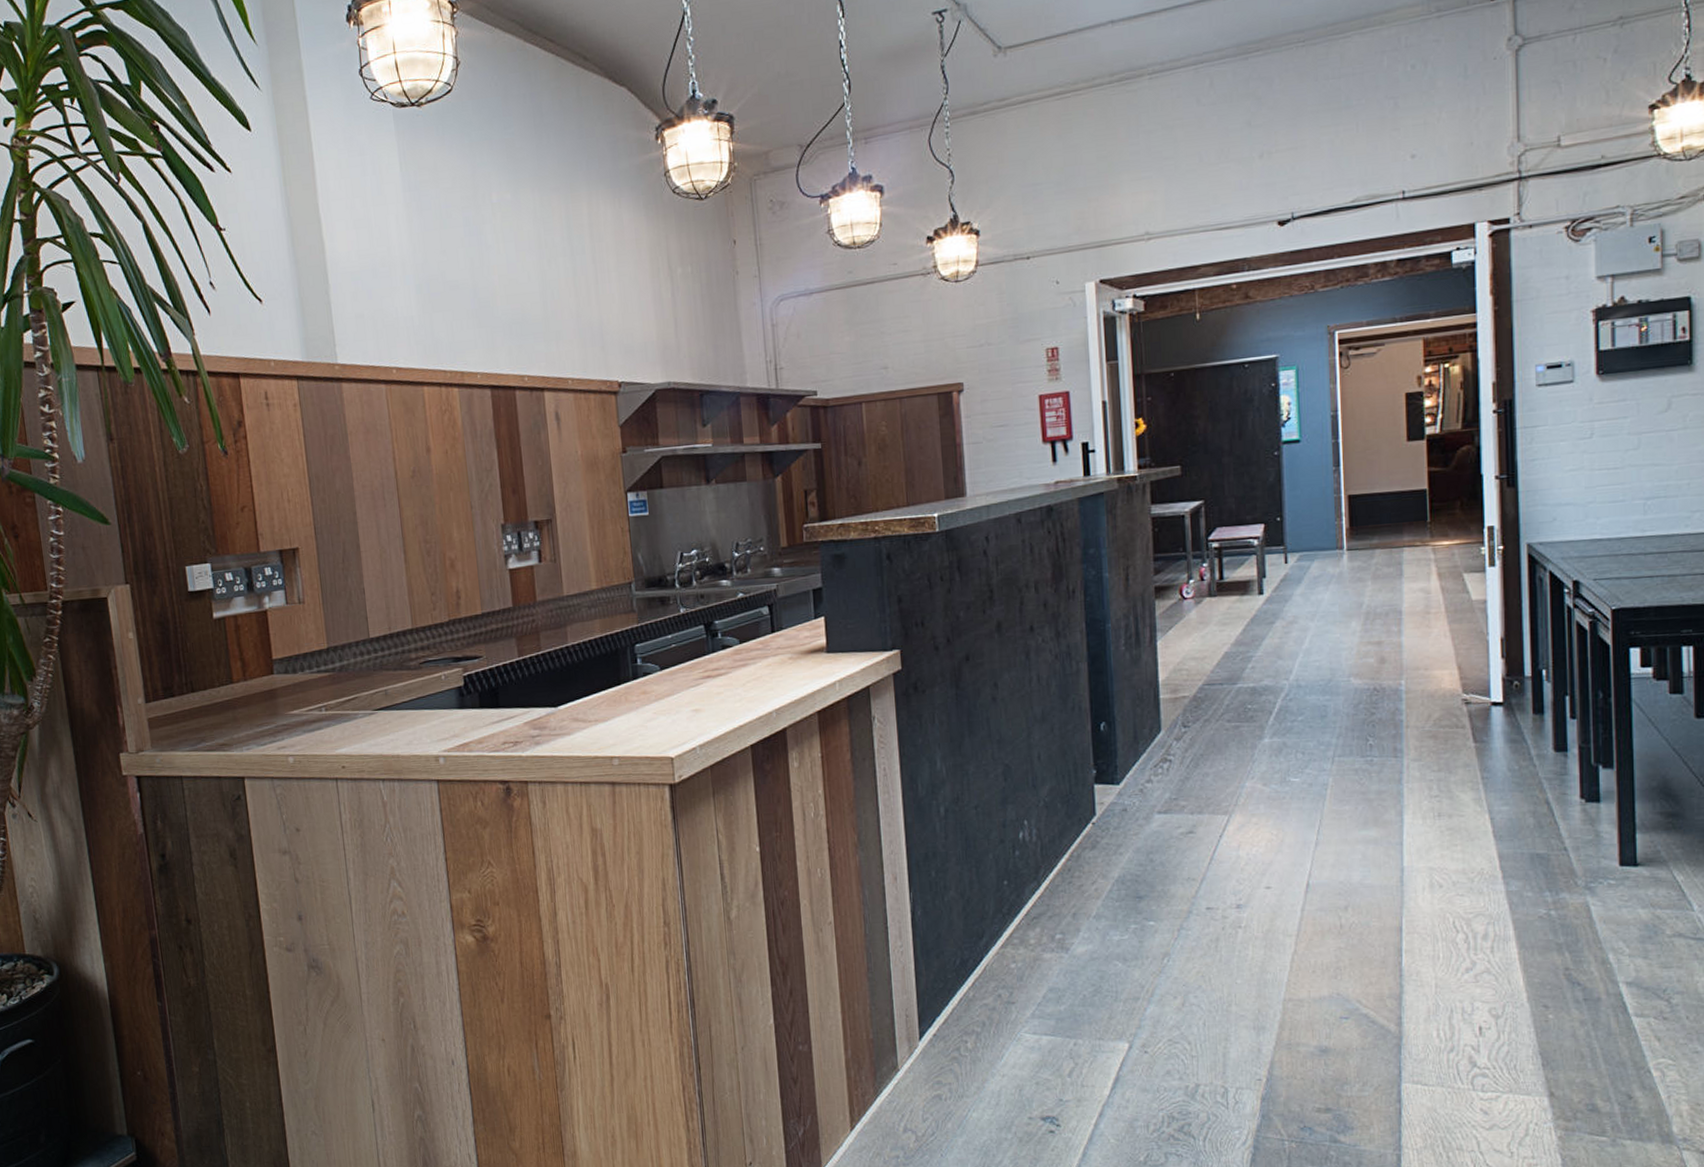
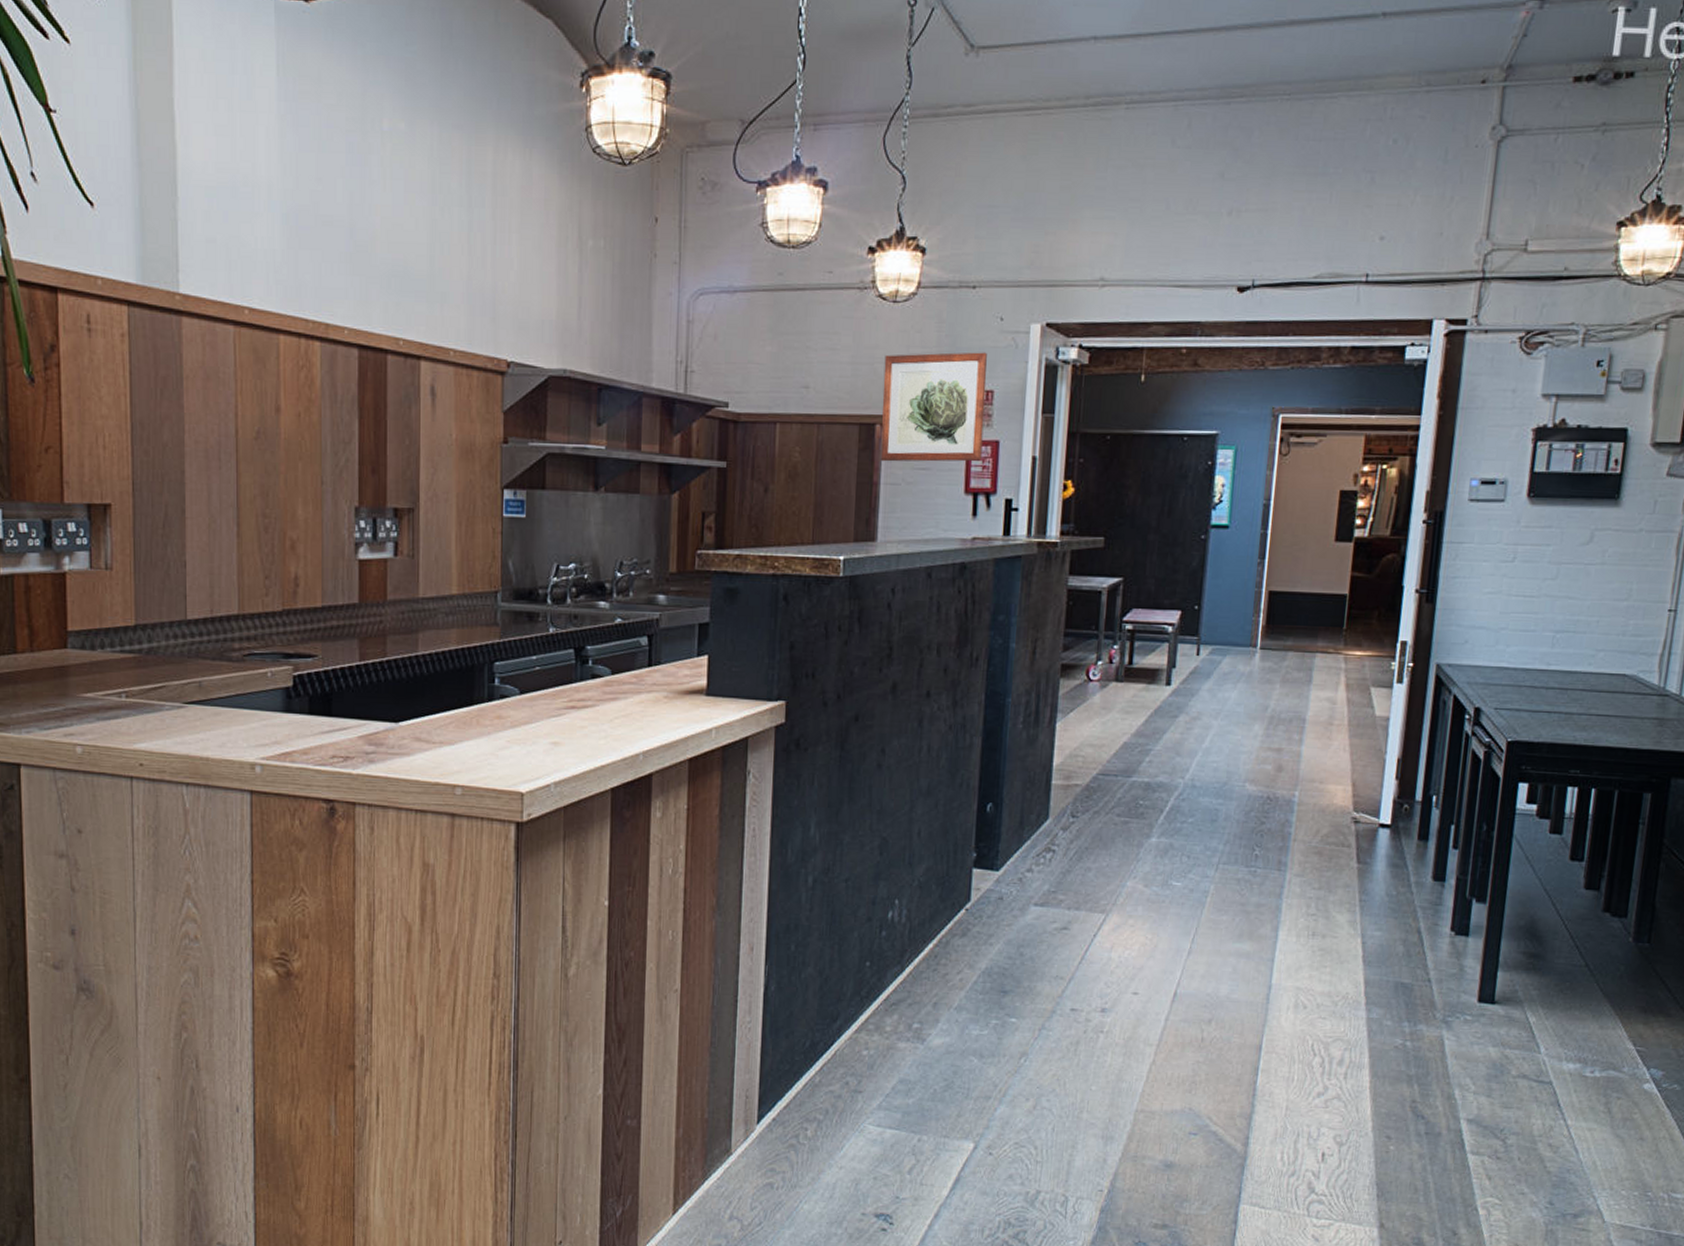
wall art: none [953,314,1055,425] -> present [880,352,987,462]

